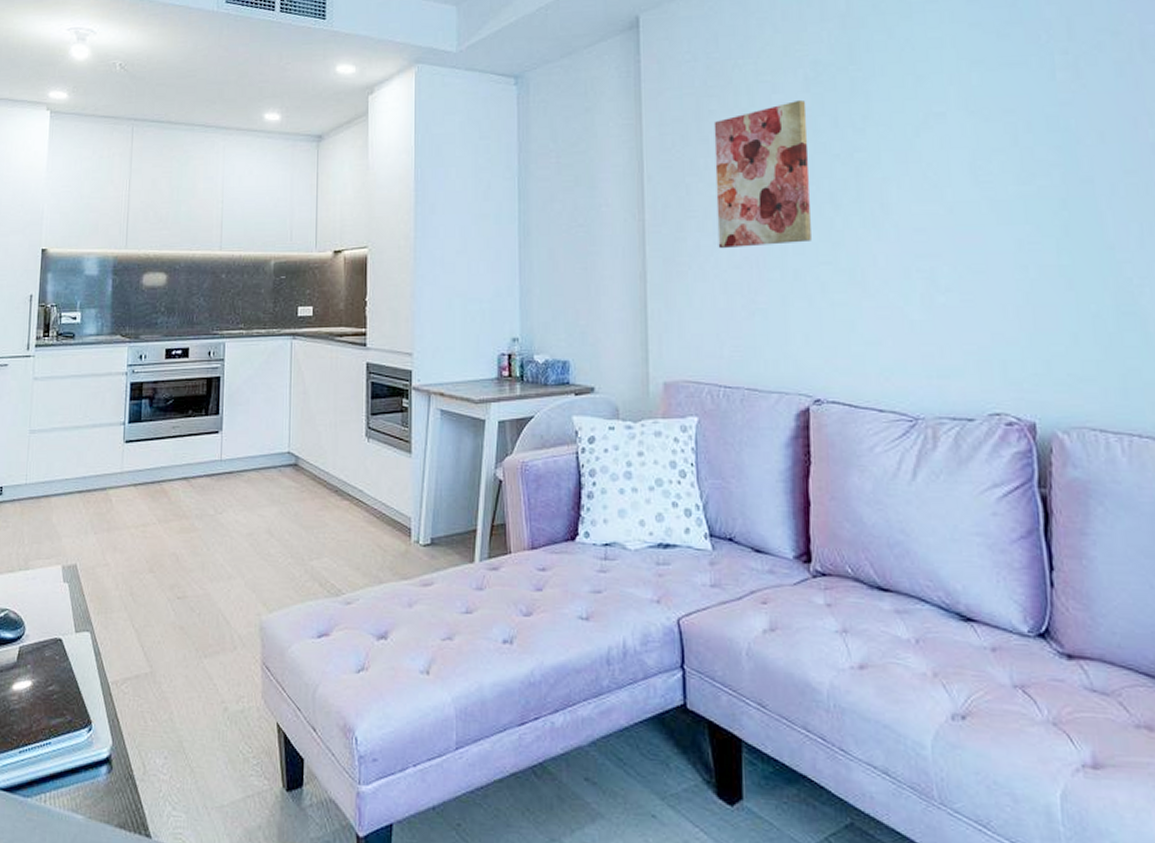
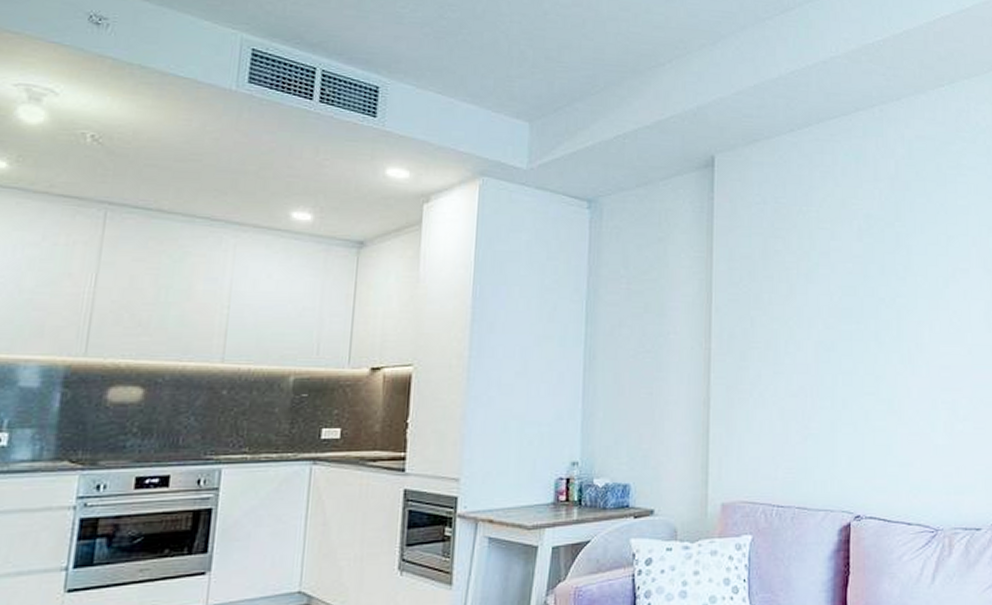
wall art: present [714,99,811,249] -> none [777,247,859,379]

